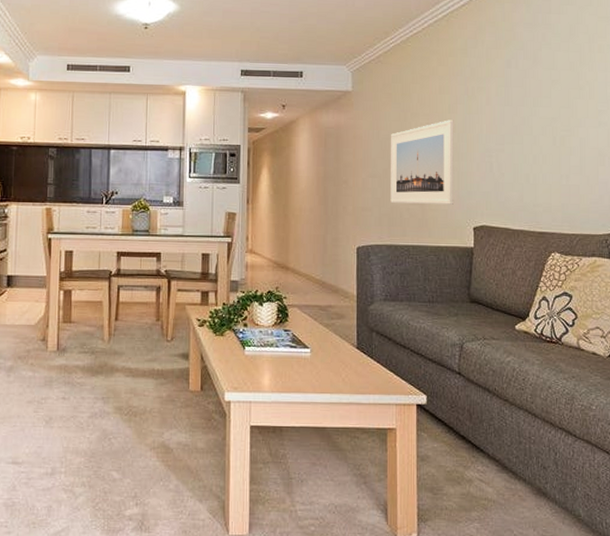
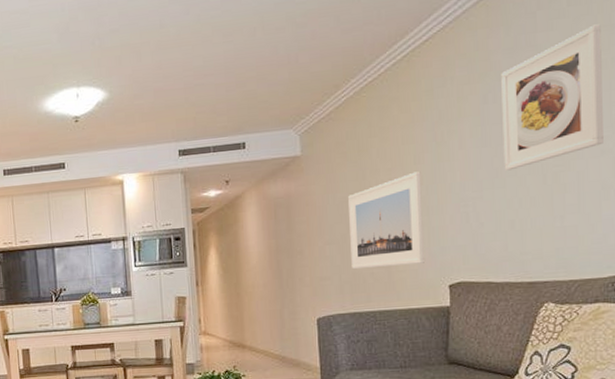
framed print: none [522,15,600,129] -> present [501,24,603,171]

